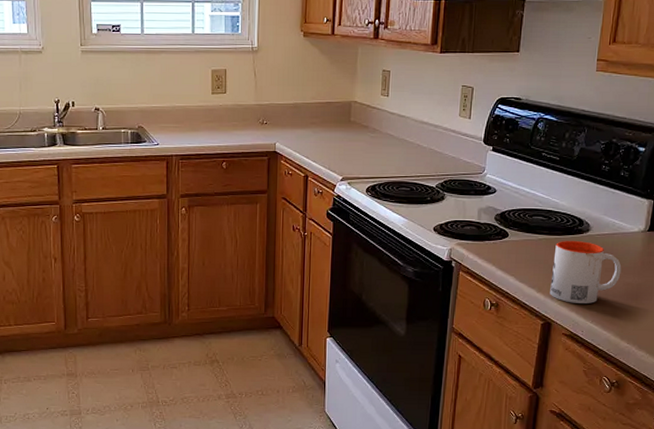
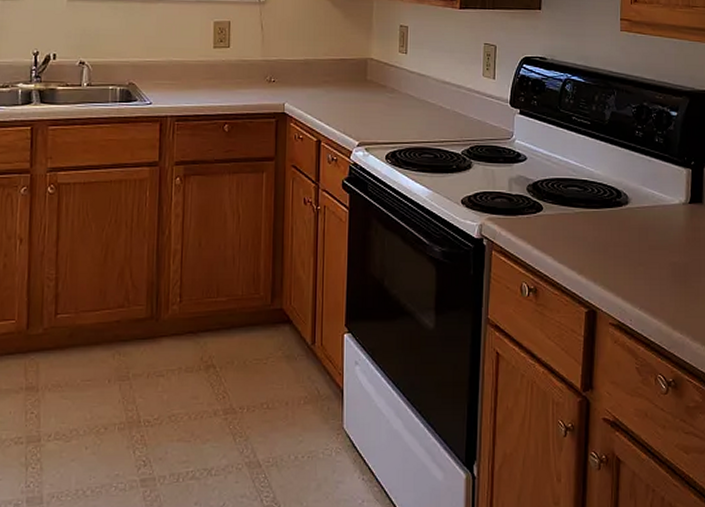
mug: present [550,240,622,303] -> none [592,214,666,287]

